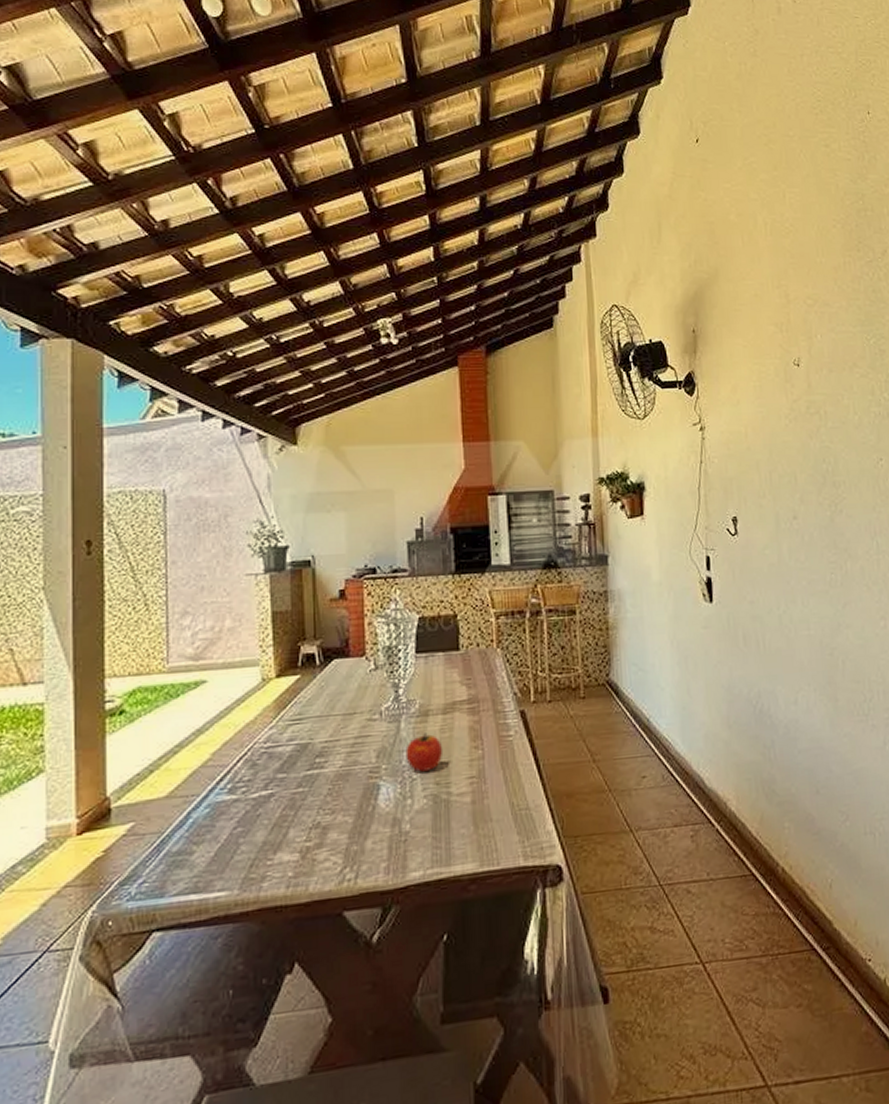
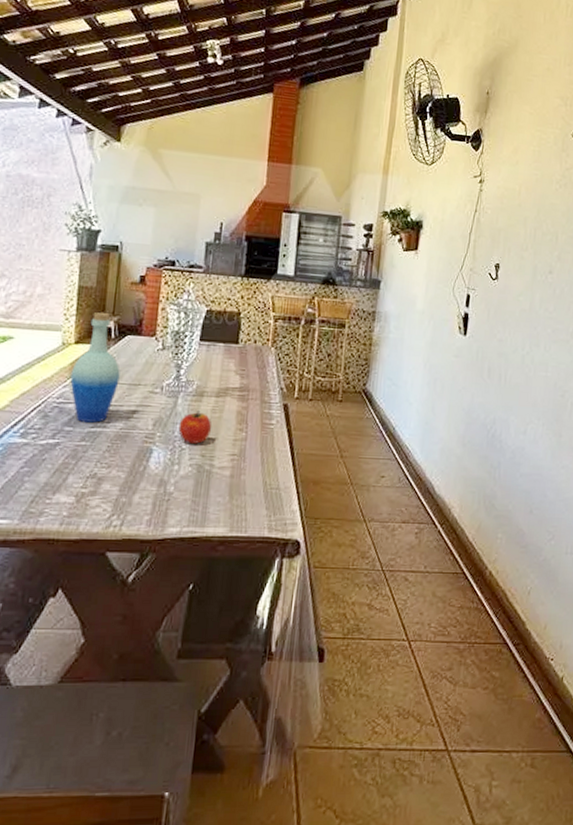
bottle: none [276,638,332,766] -> present [70,312,120,423]

